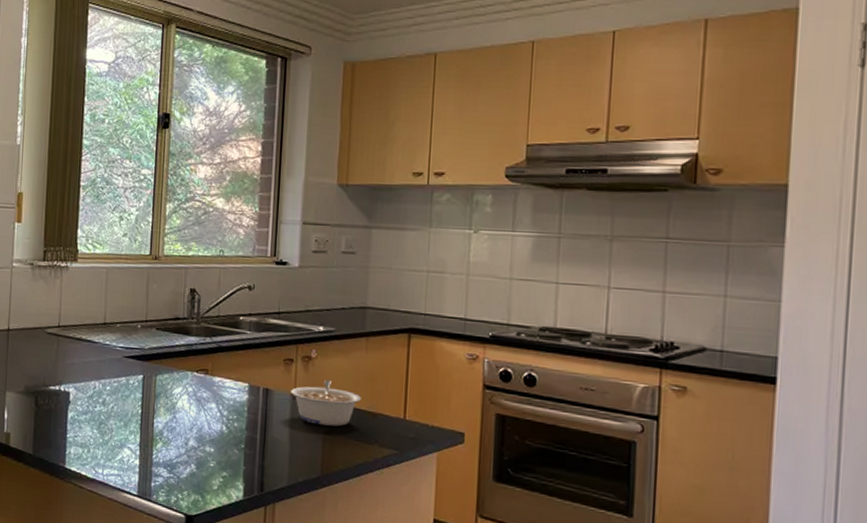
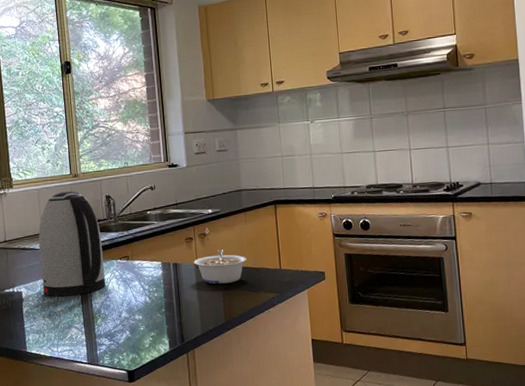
kettle: none [95,275,177,408] -> present [38,191,106,297]

